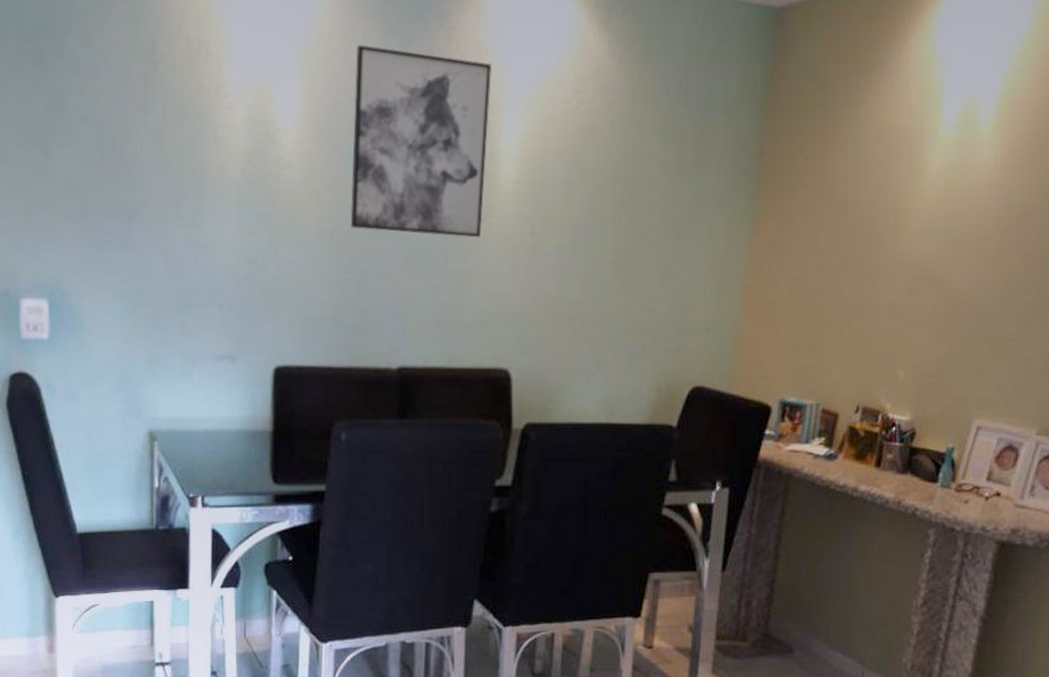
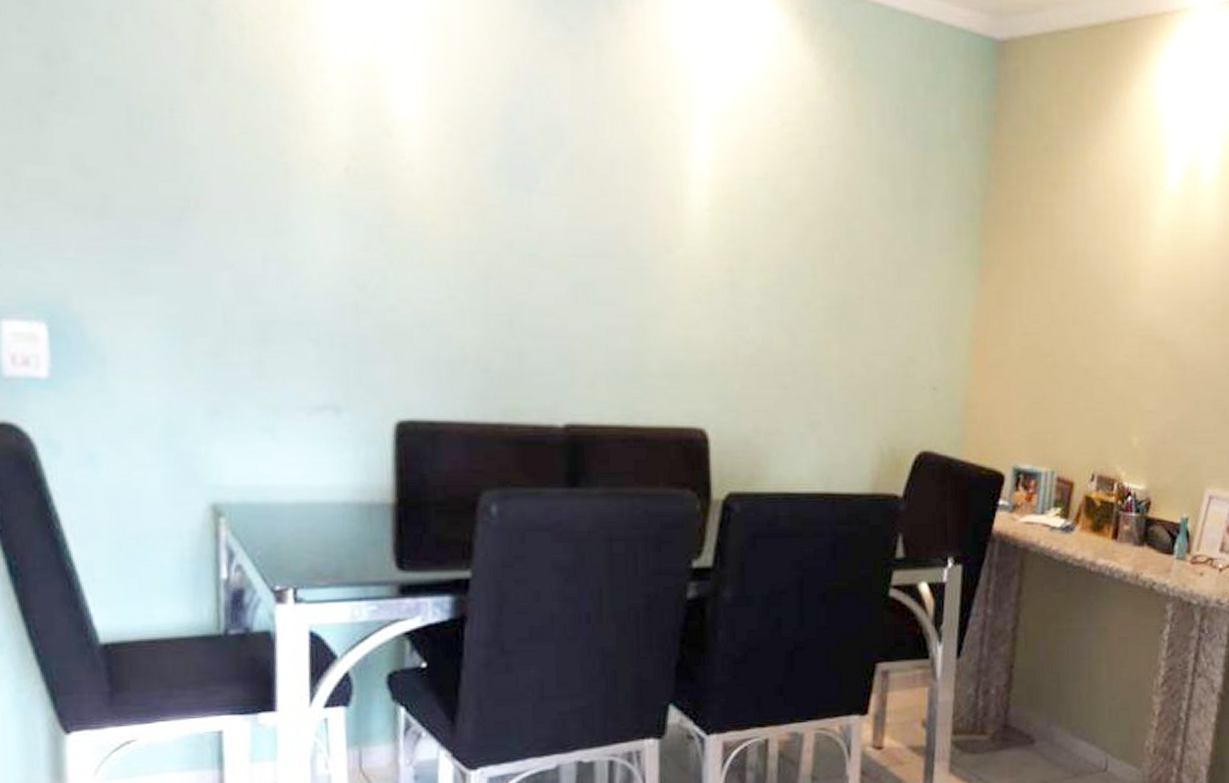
wall art: present [350,45,491,238] -> none [497,26,676,272]

